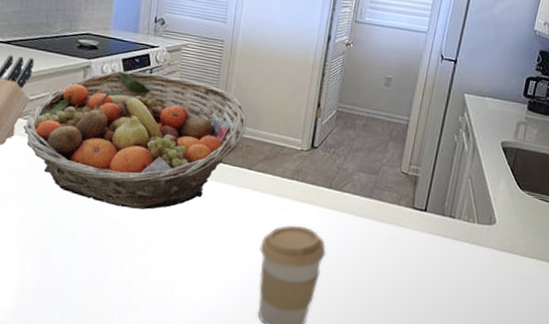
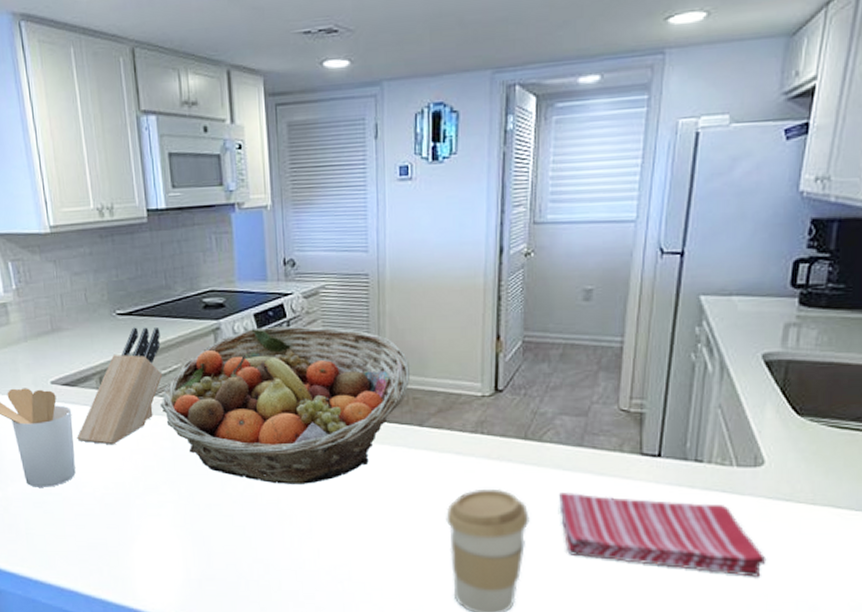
dish towel: none [349,233,491,309] -> present [559,491,767,577]

